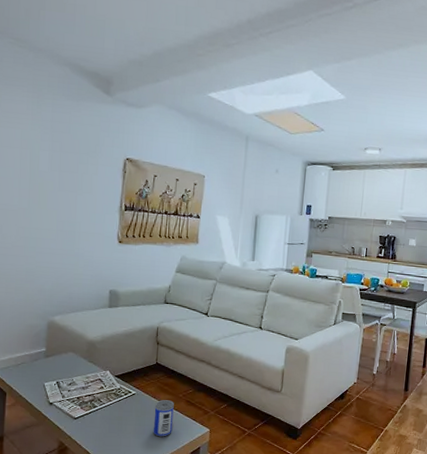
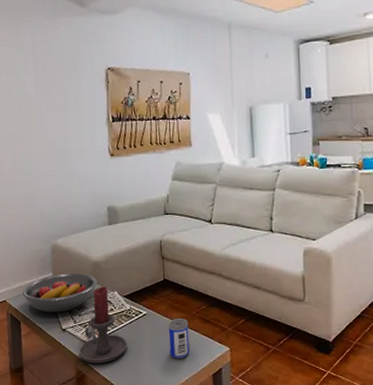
fruit bowl: none [11,349,91,387] -> present [22,273,98,313]
candle holder: none [64,365,114,438] -> present [79,286,128,364]

